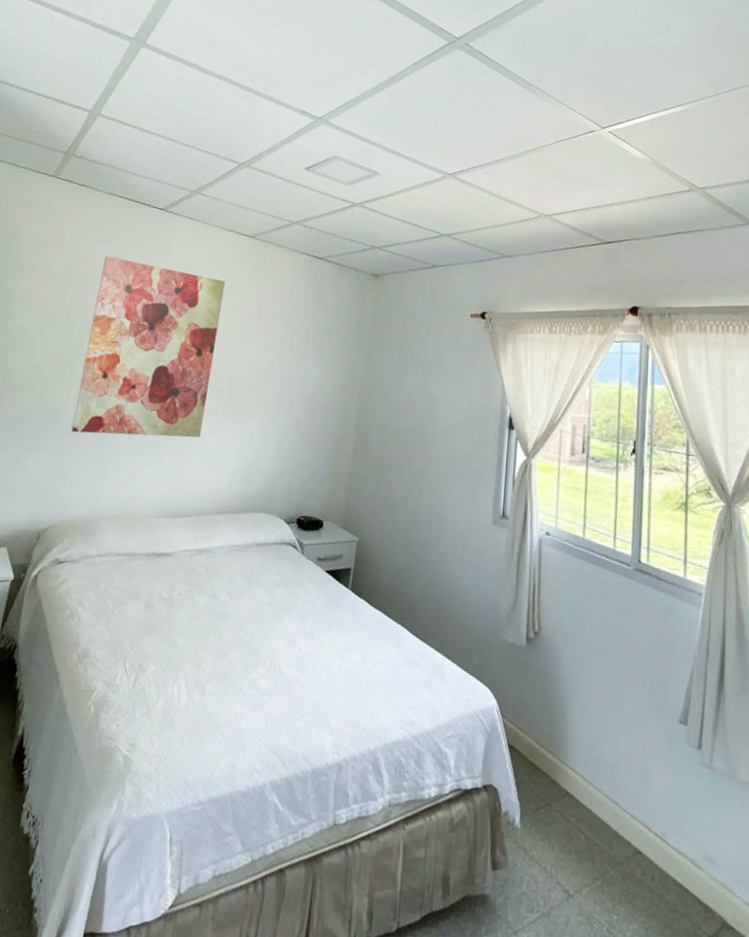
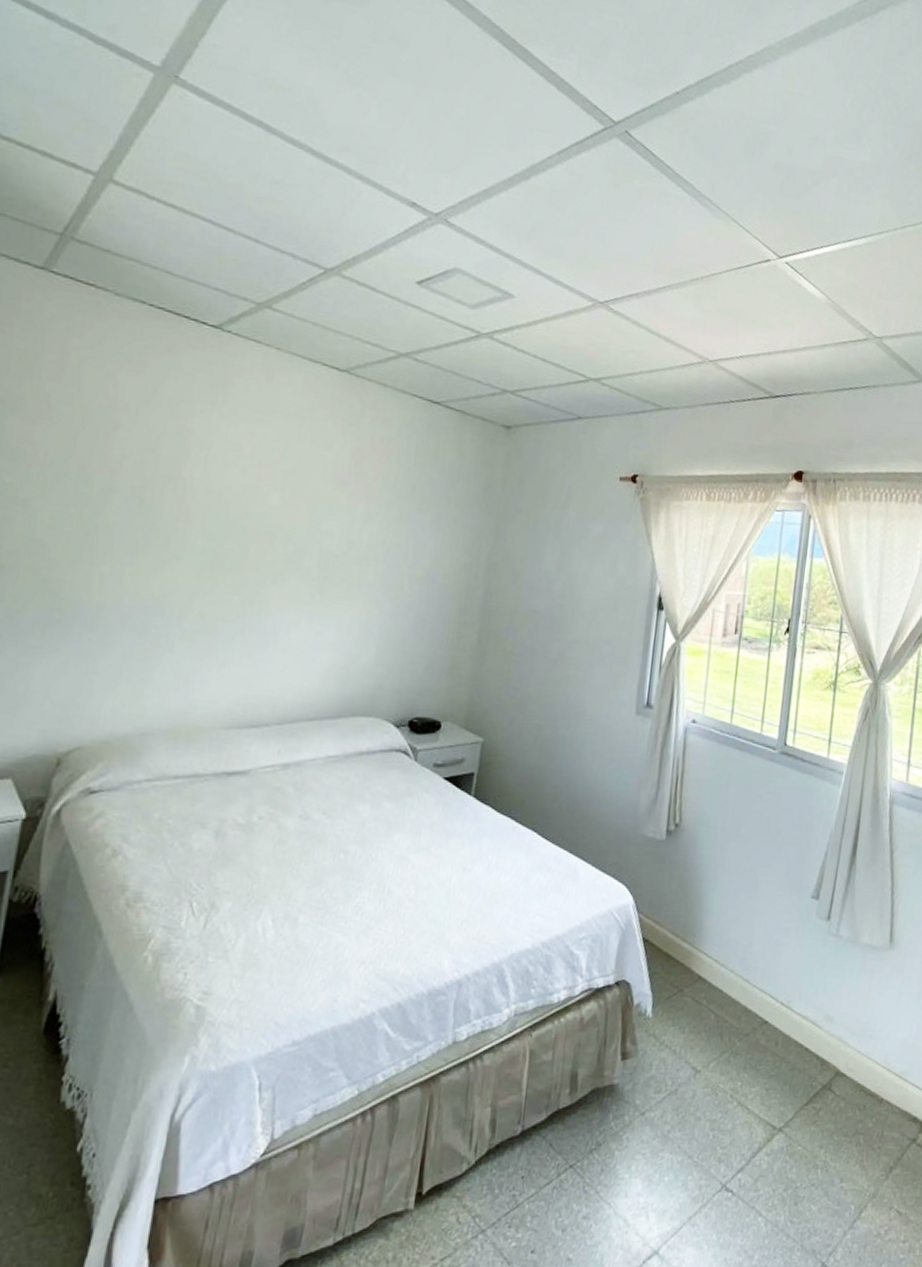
wall art: present [71,256,225,438] -> none [97,389,310,630]

